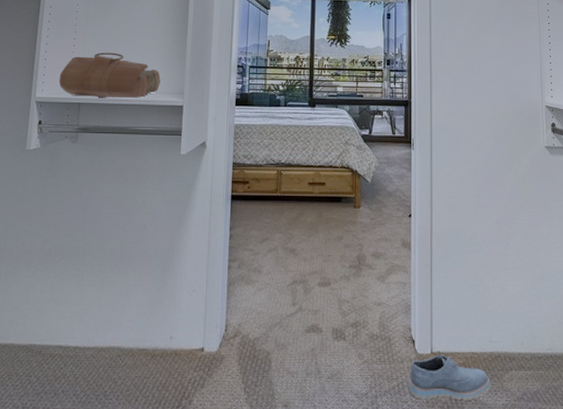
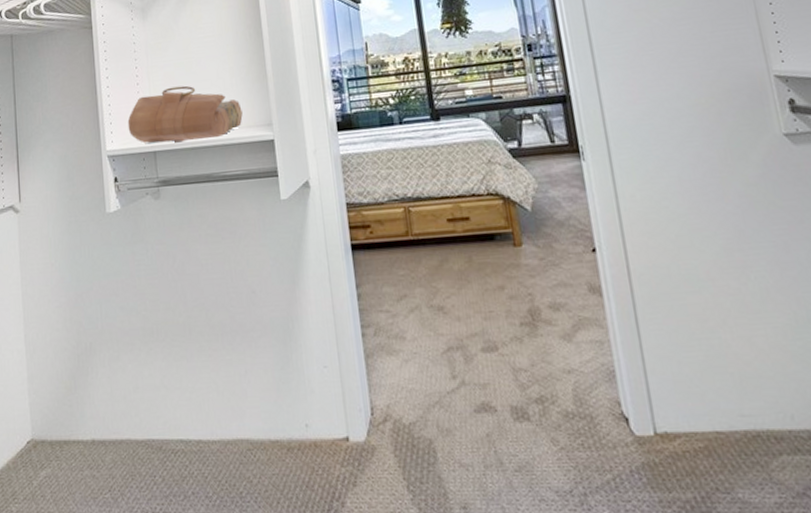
shoe: present [408,354,491,401] -> none [627,435,753,499]

